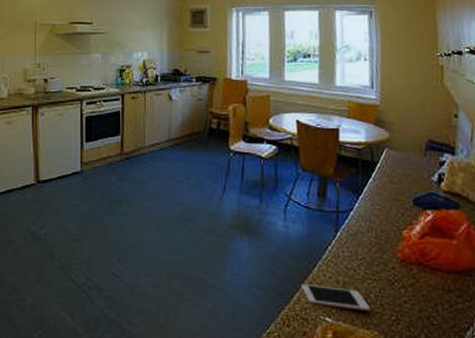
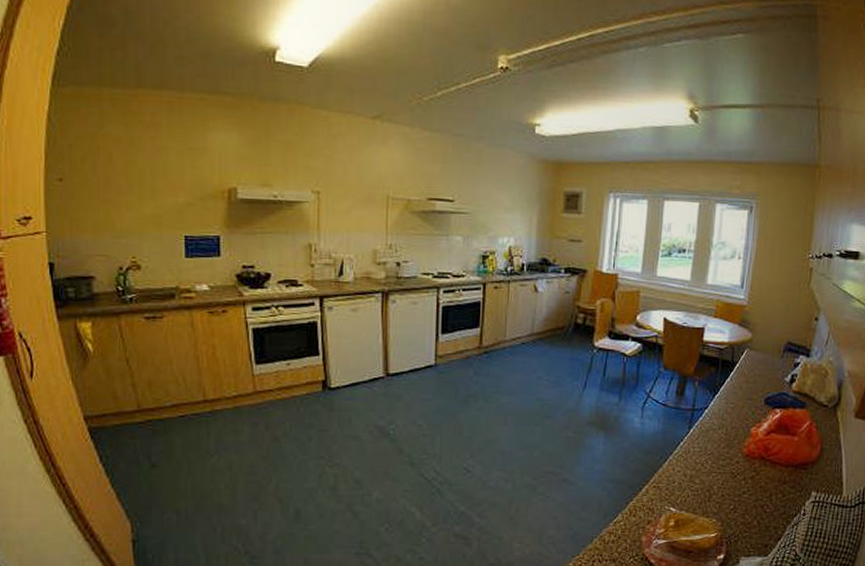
cell phone: present [302,283,371,312] -> none [651,477,713,502]

